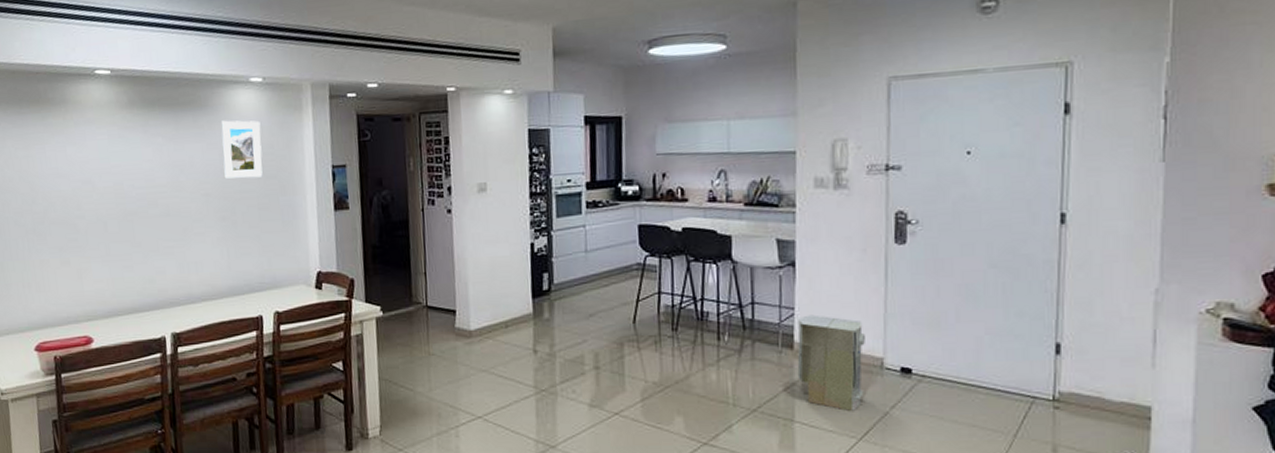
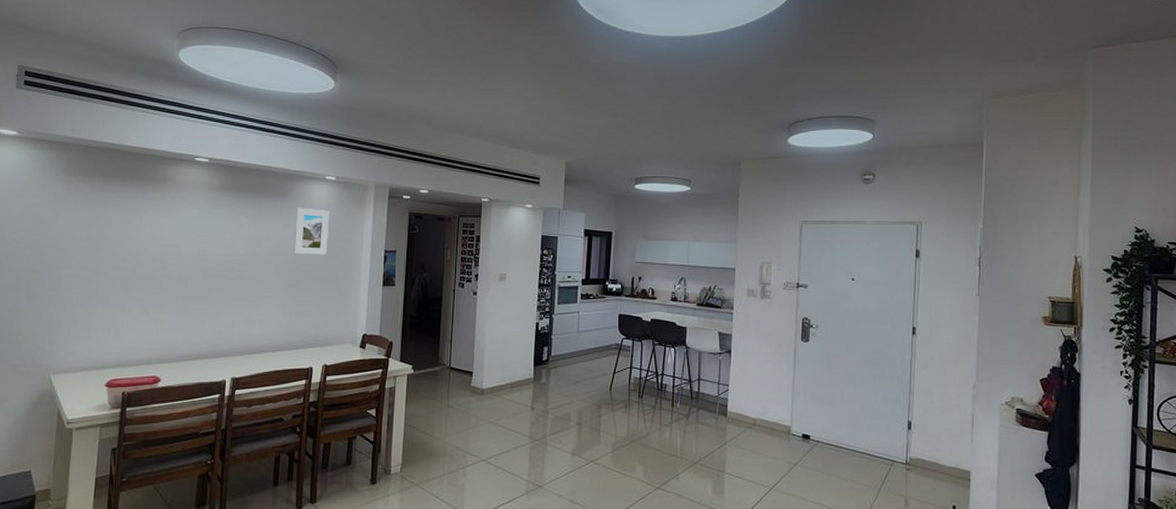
air purifier: present [797,314,865,411] -> none [729,391,778,466]

